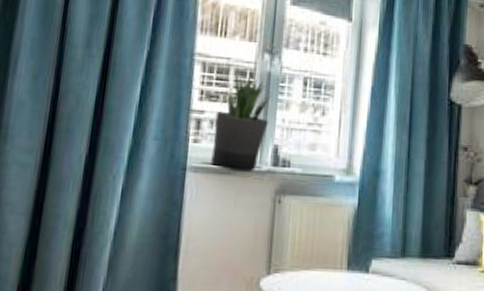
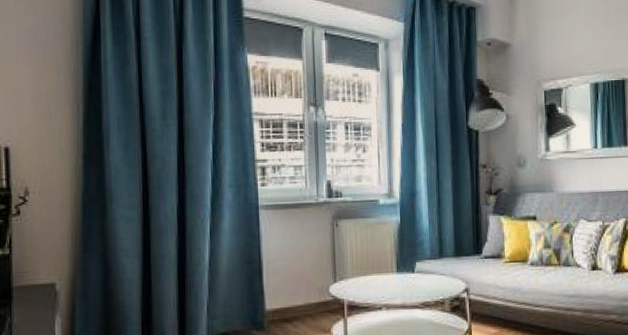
planter: present [211,67,272,173] -> none [276,121,320,206]

